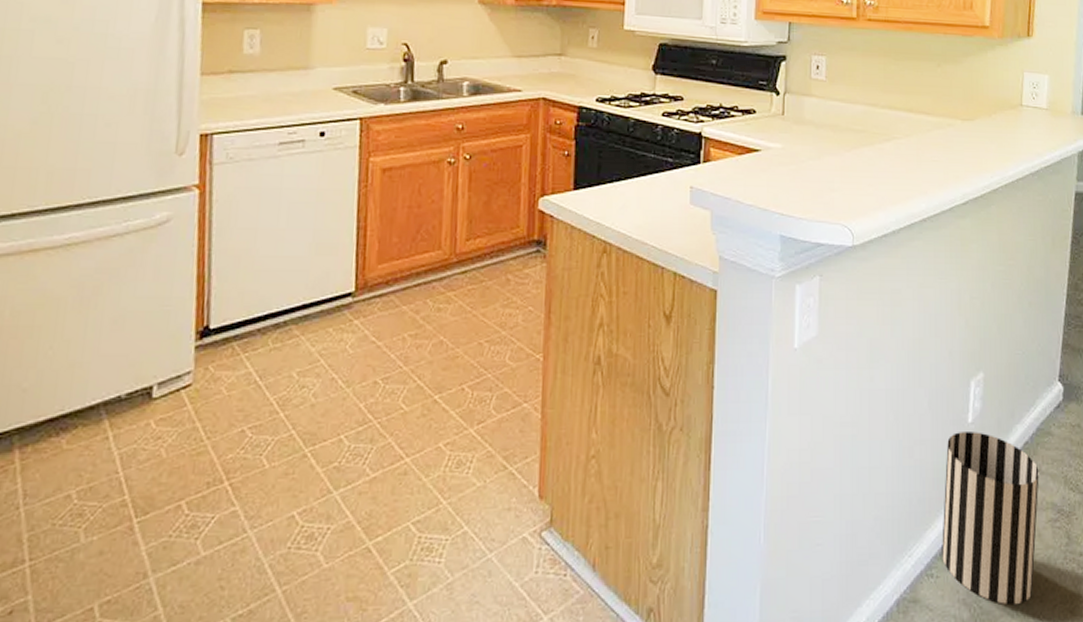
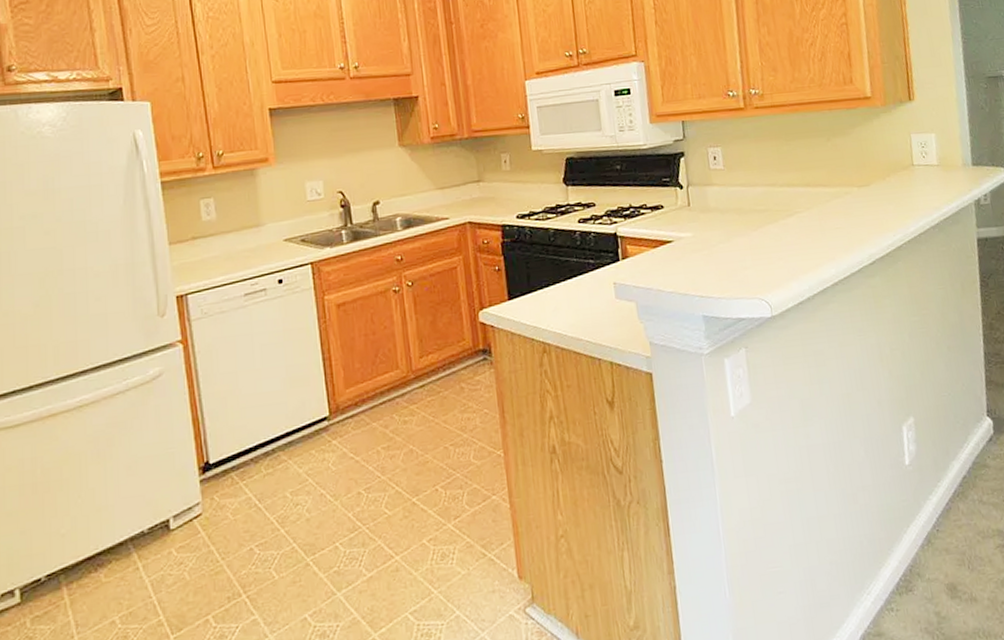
wastebasket: present [942,432,1039,606] -> none [888,472,992,629]

